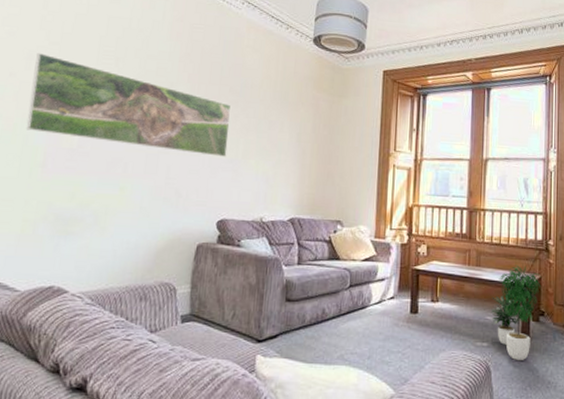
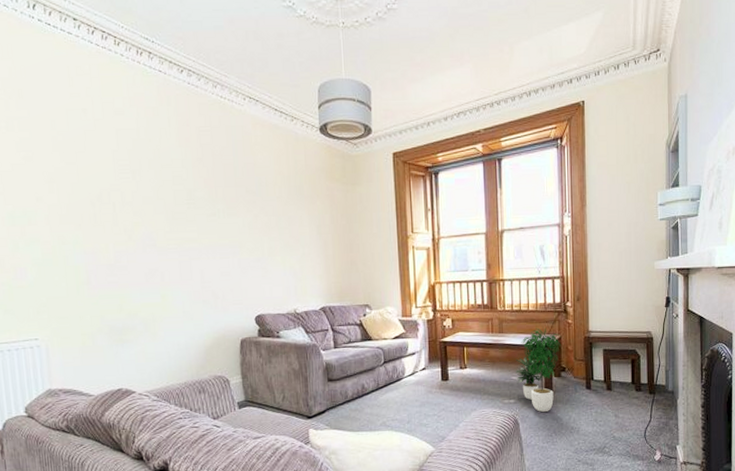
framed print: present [26,53,232,157] -> none [57,175,254,257]

